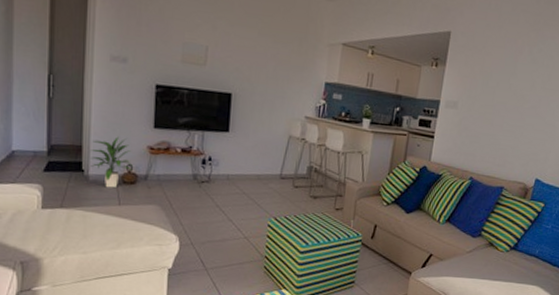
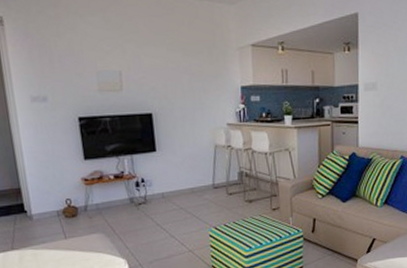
indoor plant: present [90,136,133,188] -> none [29,173,72,224]

